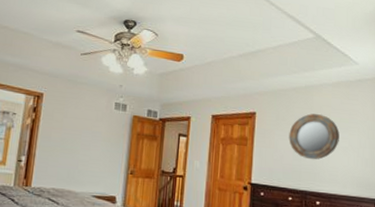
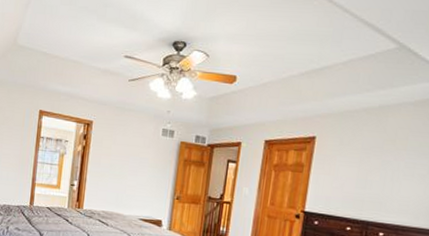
home mirror: present [289,113,339,160] -> none [352,137,418,189]

